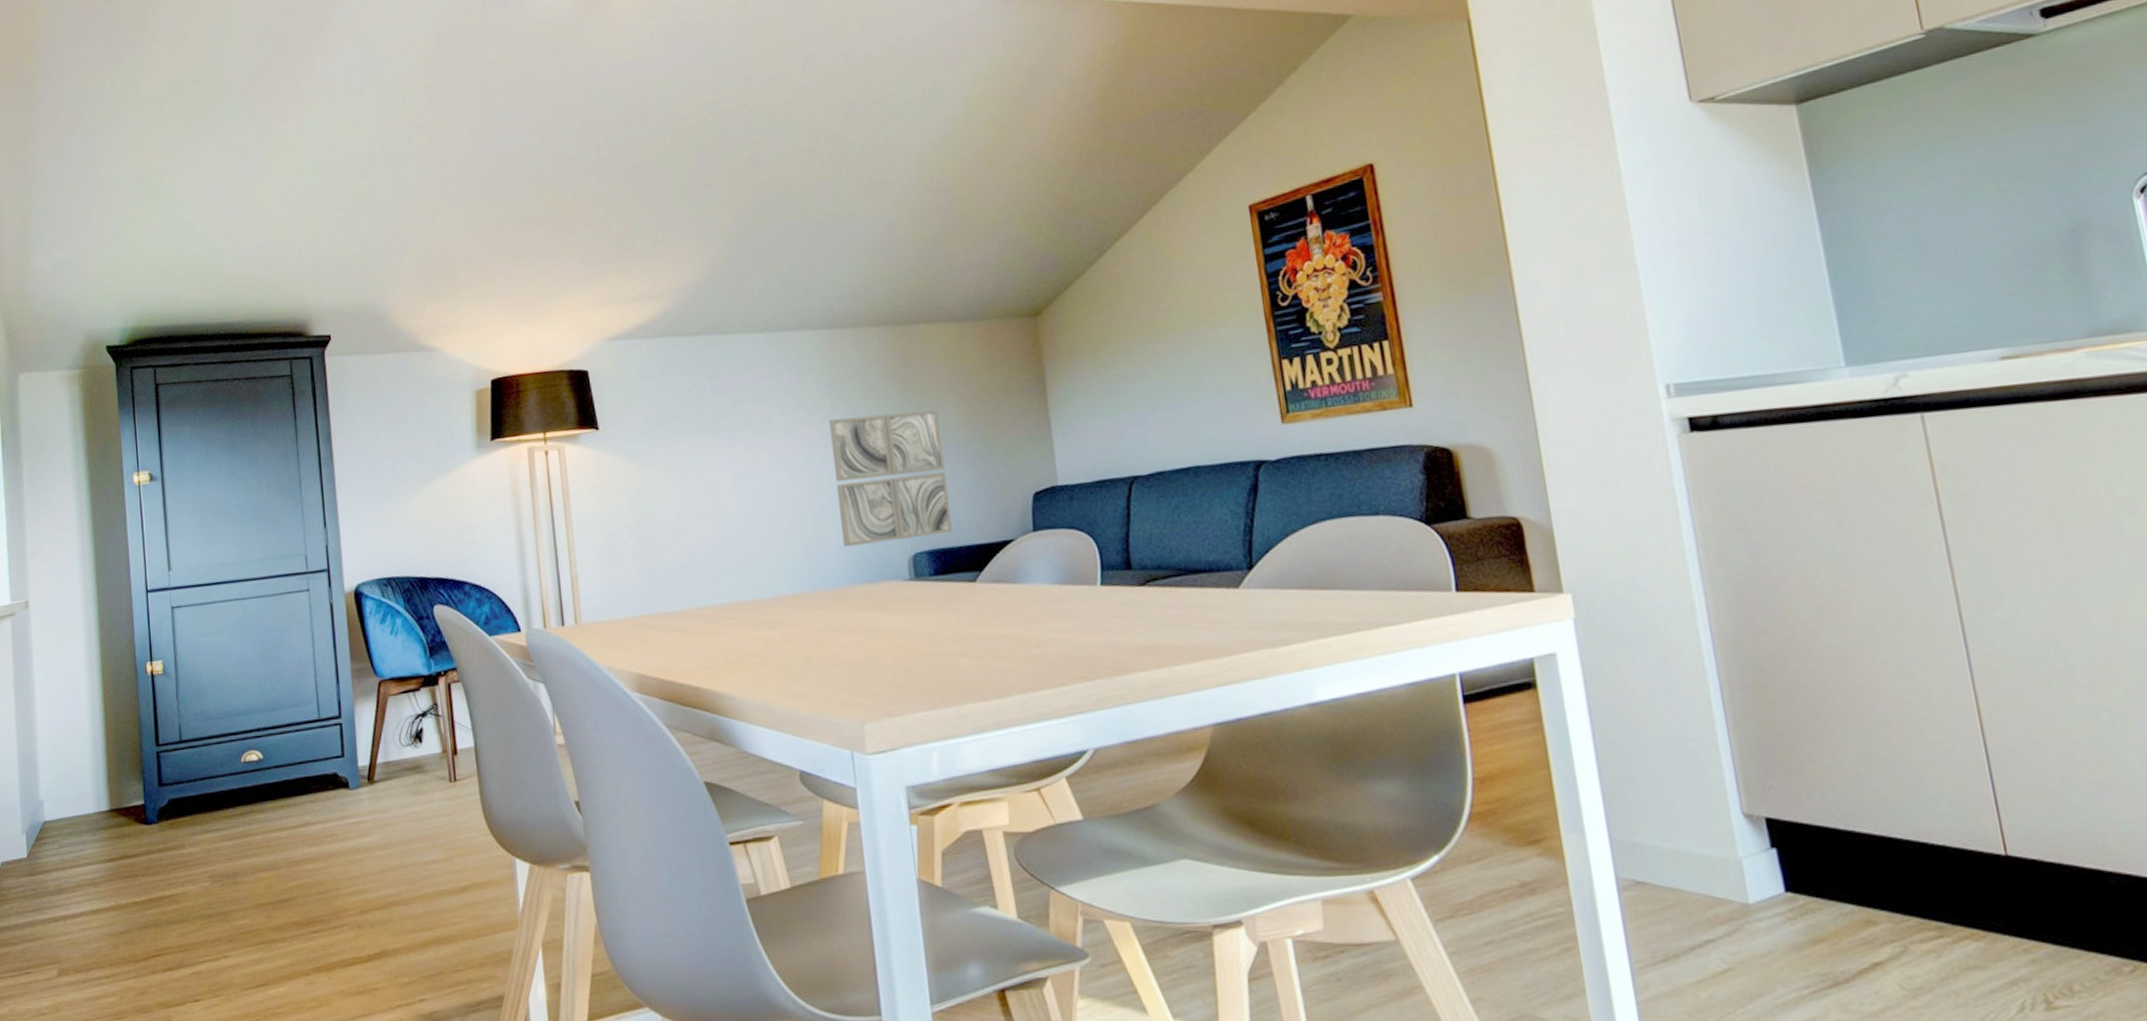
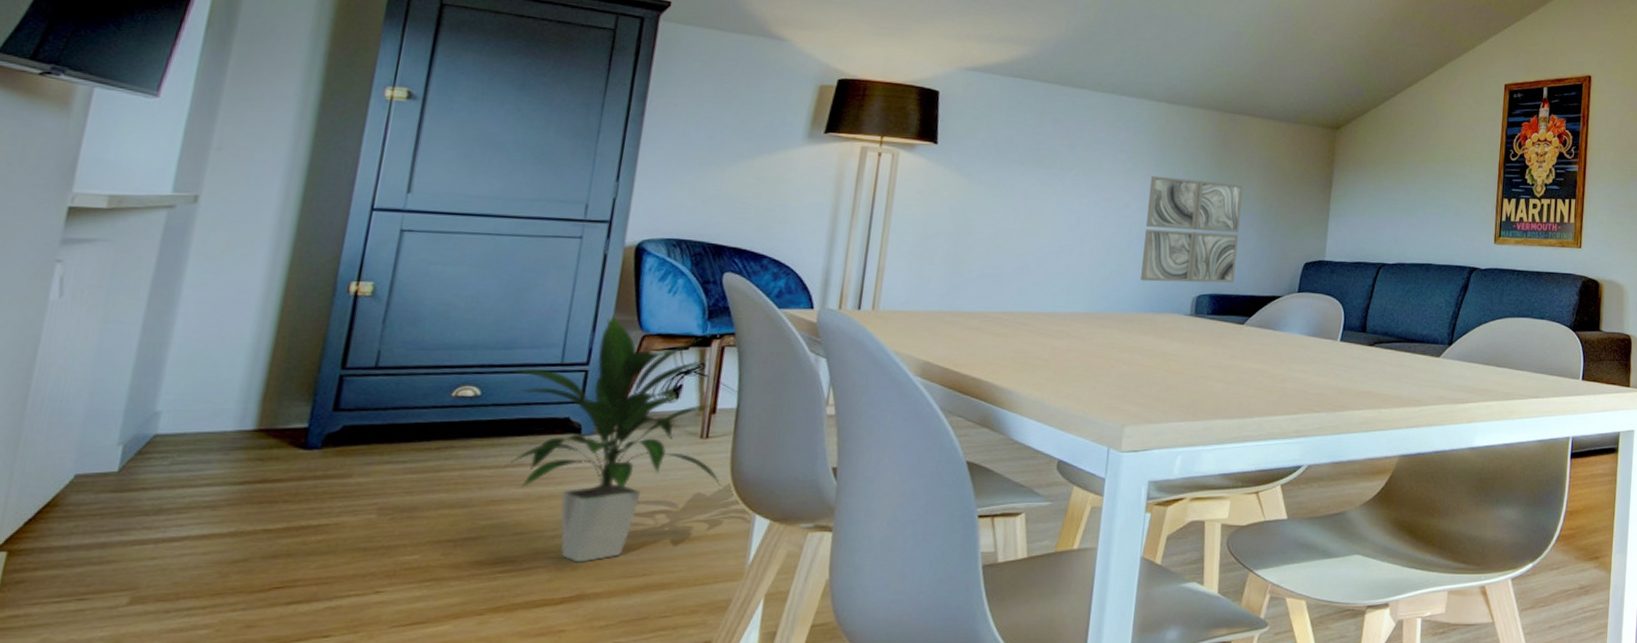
indoor plant: none [278,664,478,919] -> present [504,315,721,563]

